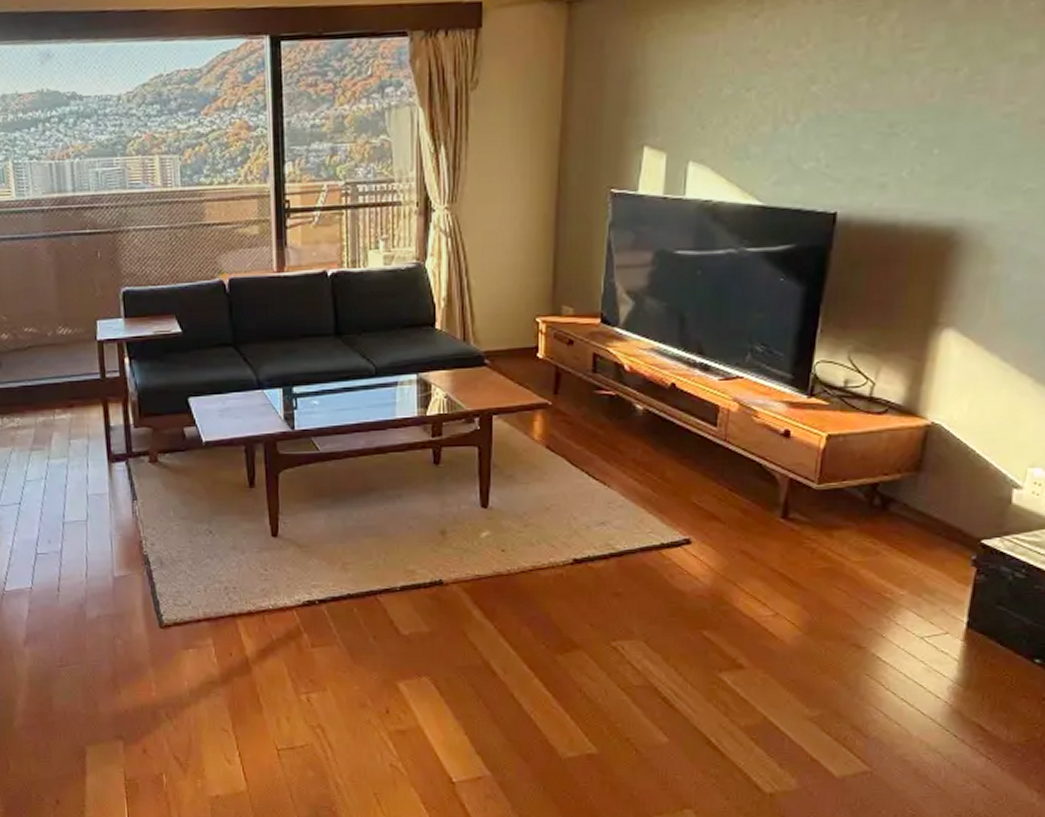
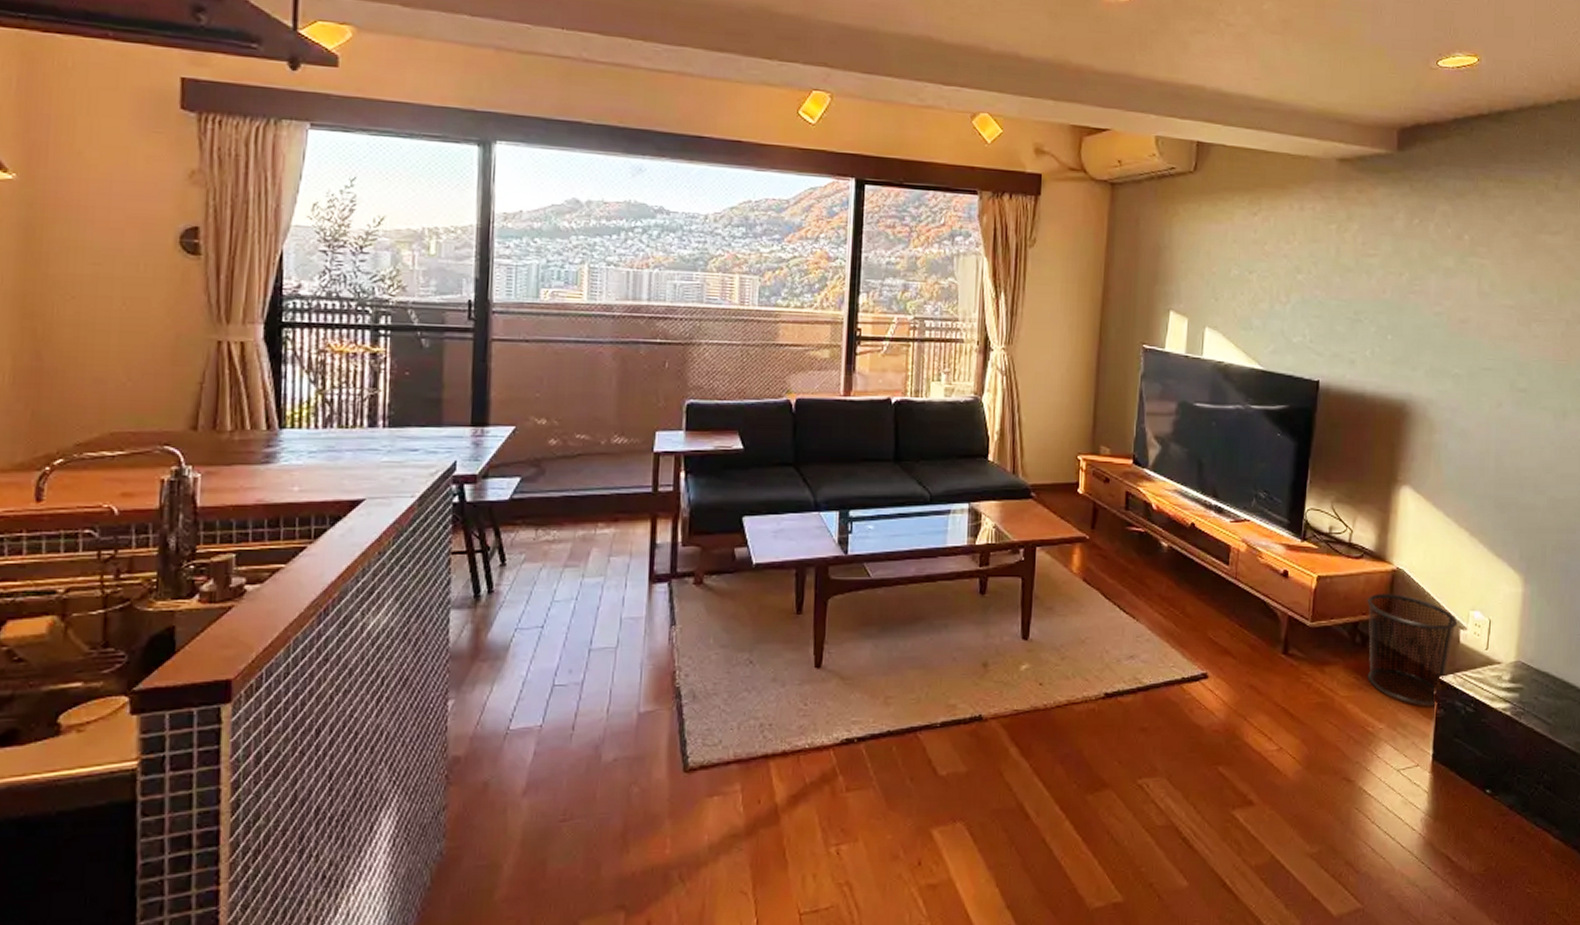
waste bin: none [887,452,1011,571] -> present [1367,594,1458,706]

